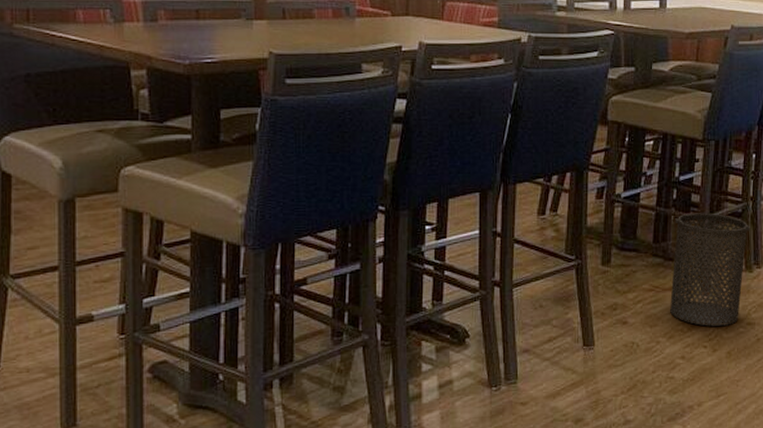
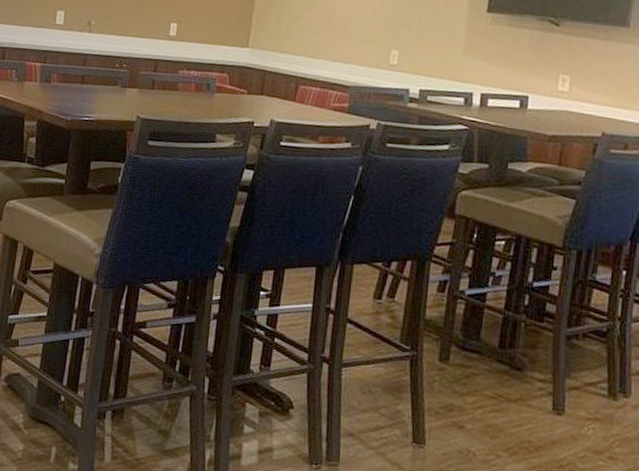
trash can: present [670,213,750,326] -> none [514,323,617,455]

